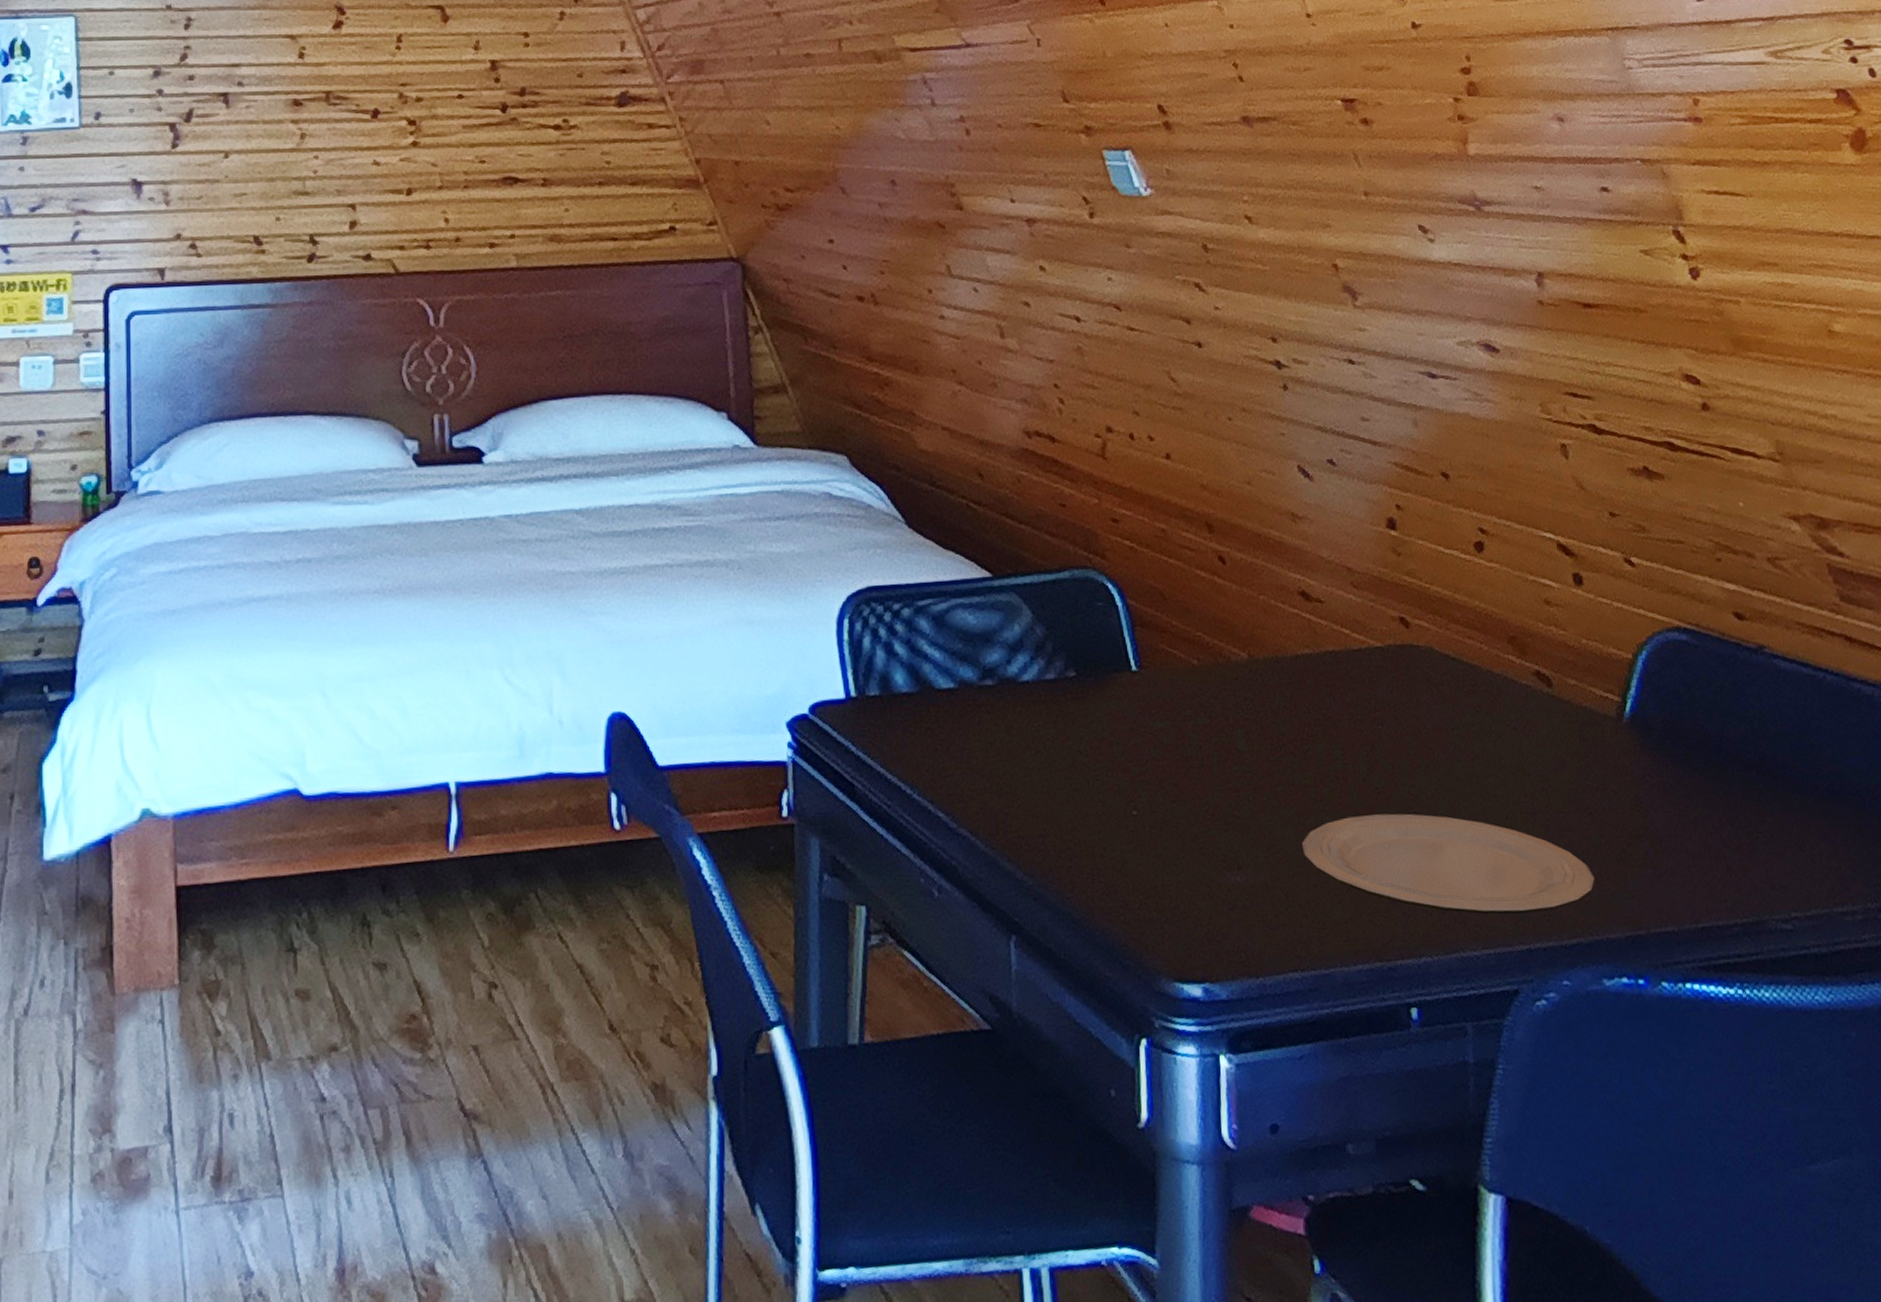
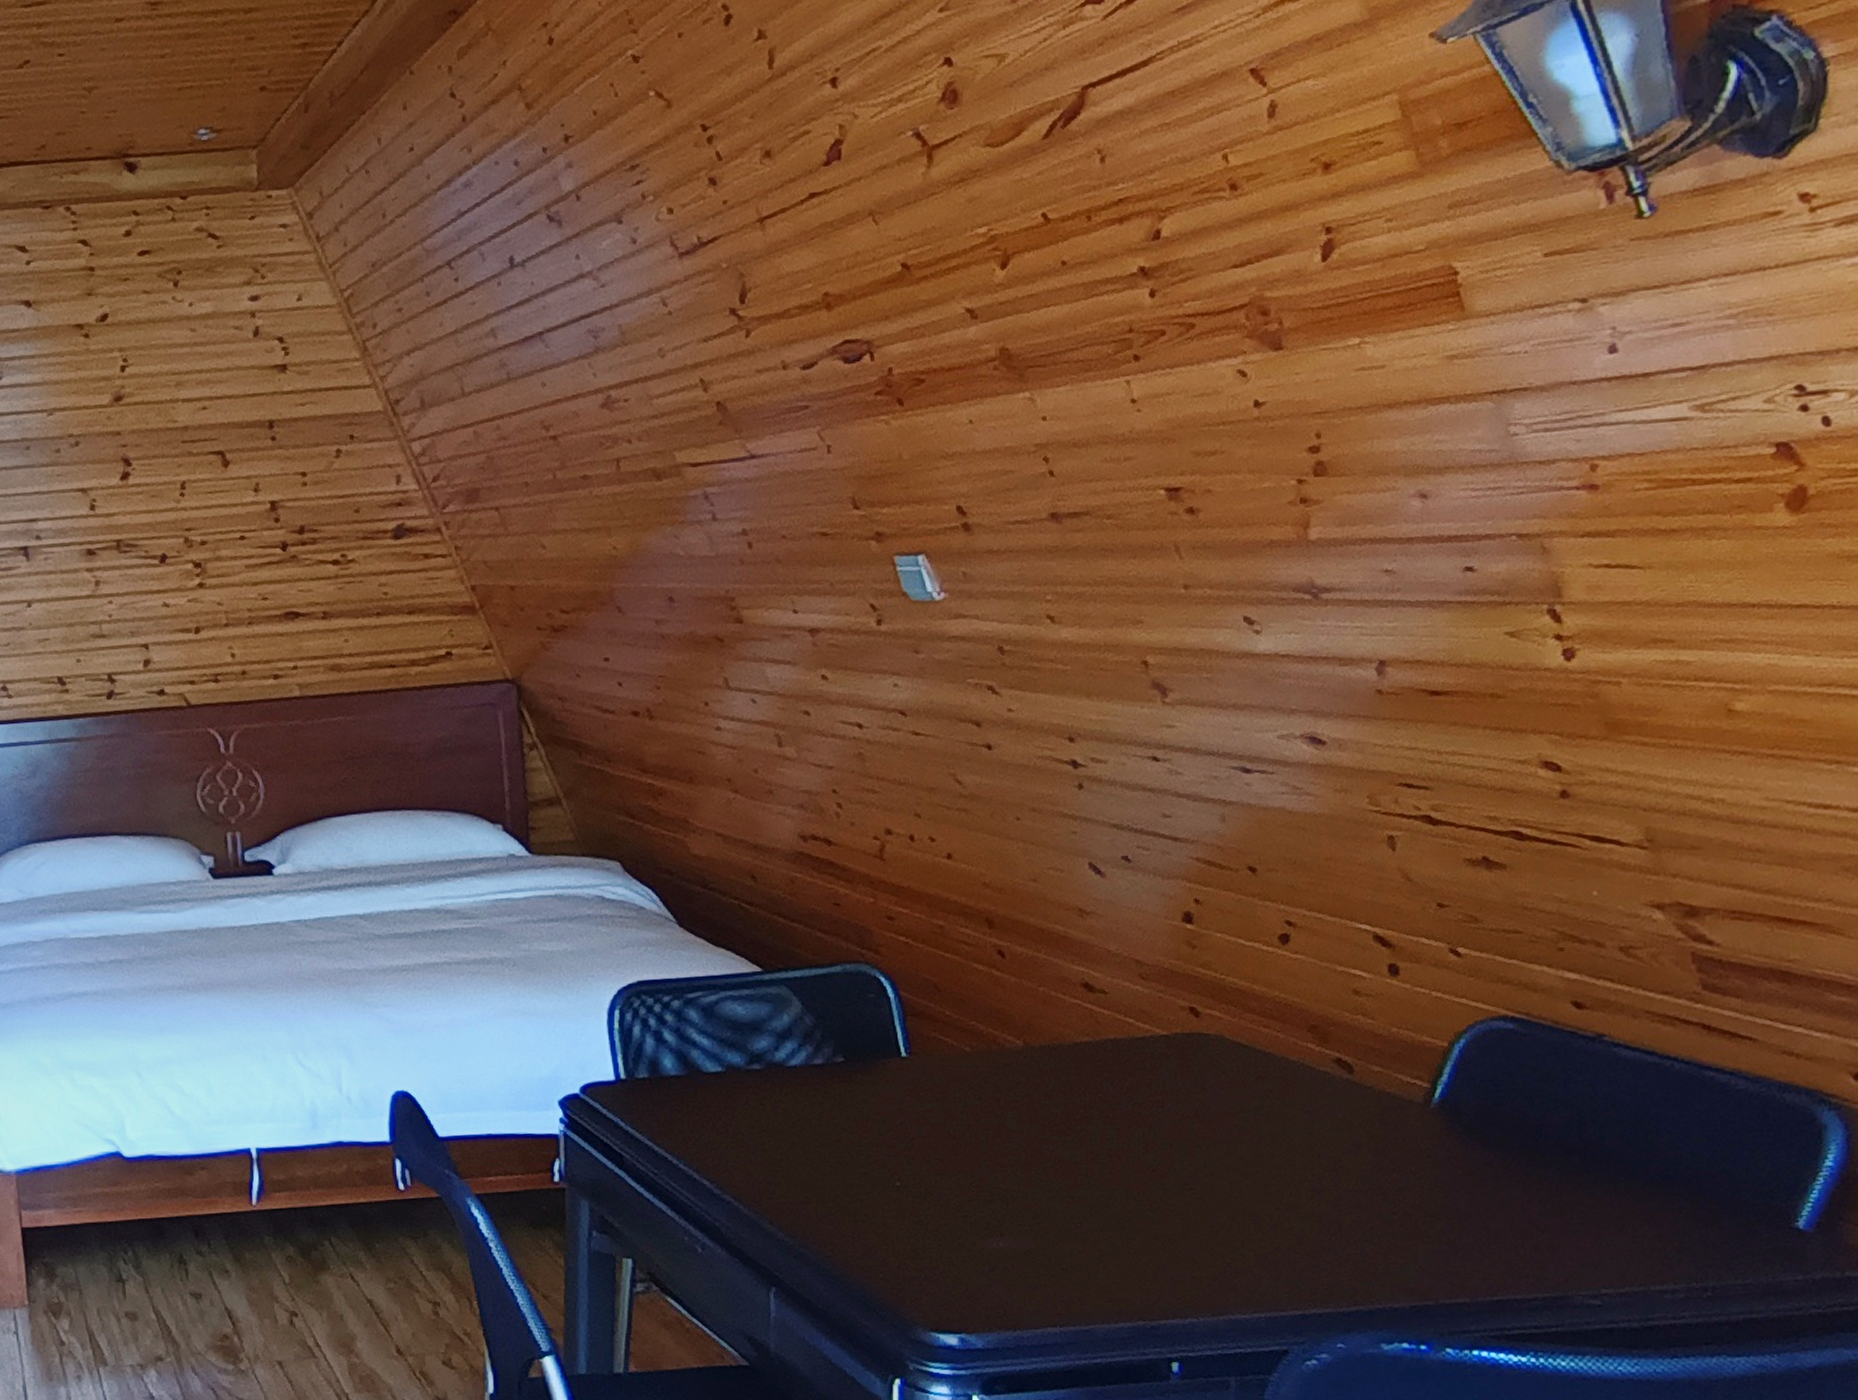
plate: present [1301,813,1595,914] -> none [1068,1189,1382,1283]

